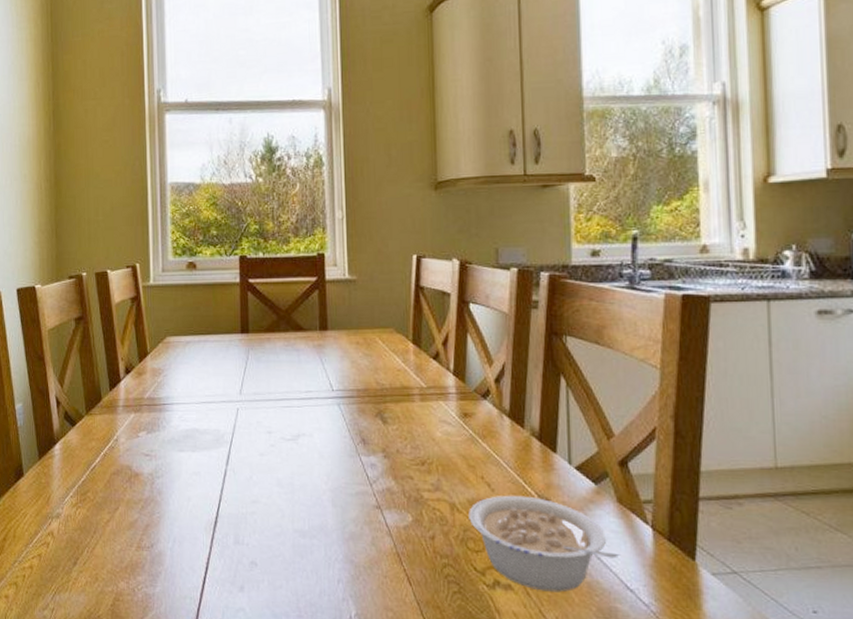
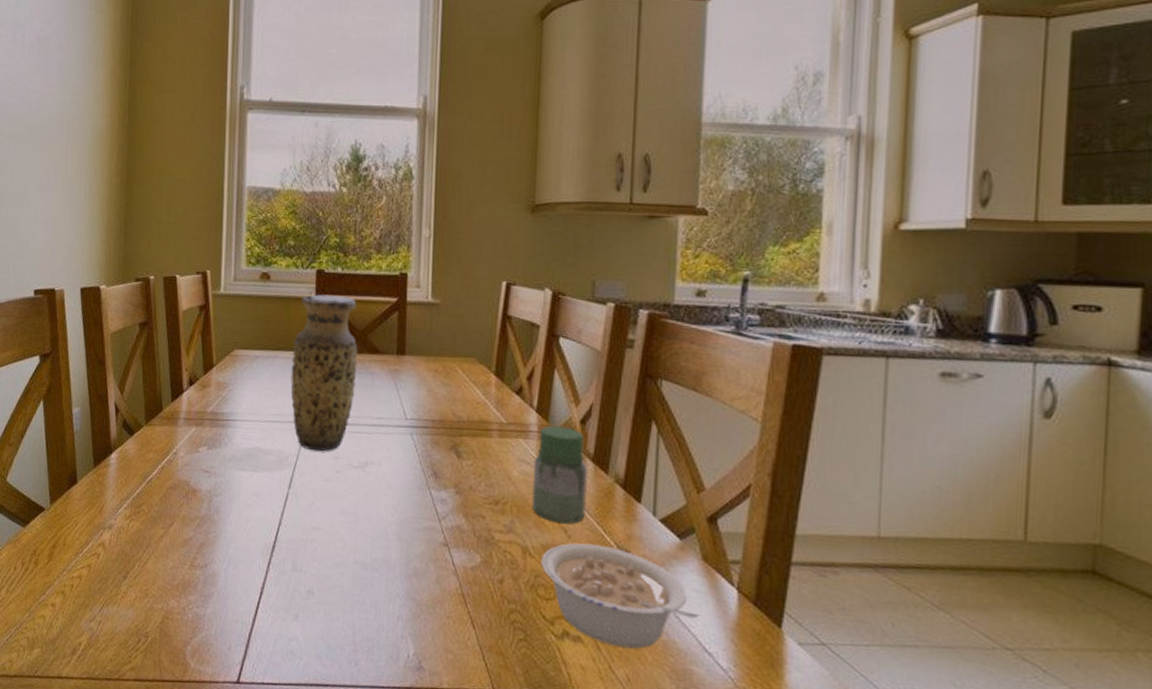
vase: none [221,279,284,428] -> present [290,294,358,452]
jar: none [454,386,506,479] -> present [531,425,587,525]

